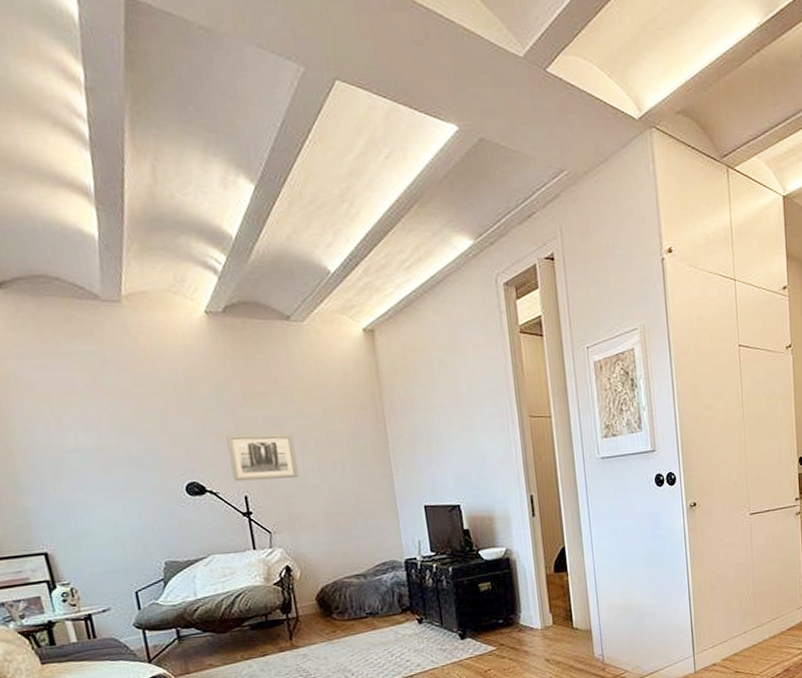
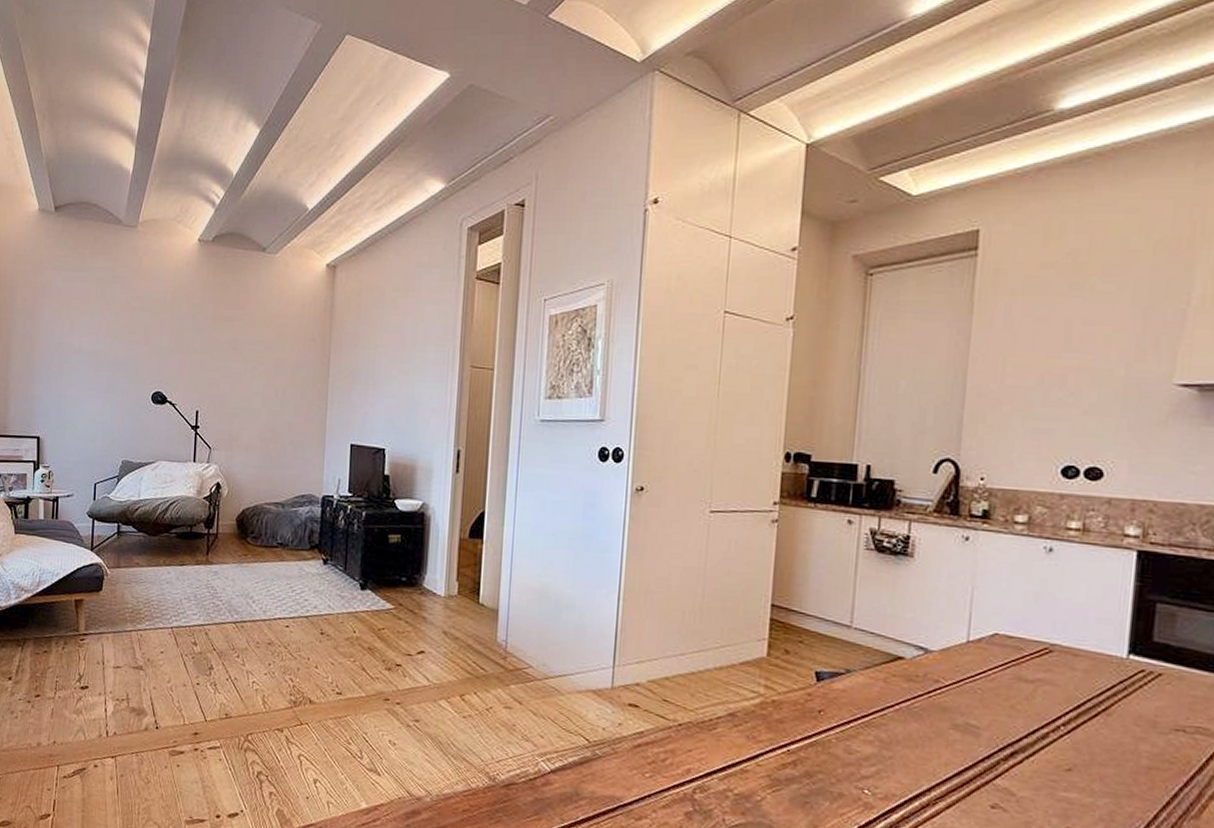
wall art: present [226,434,299,482] -> none [190,352,247,399]

